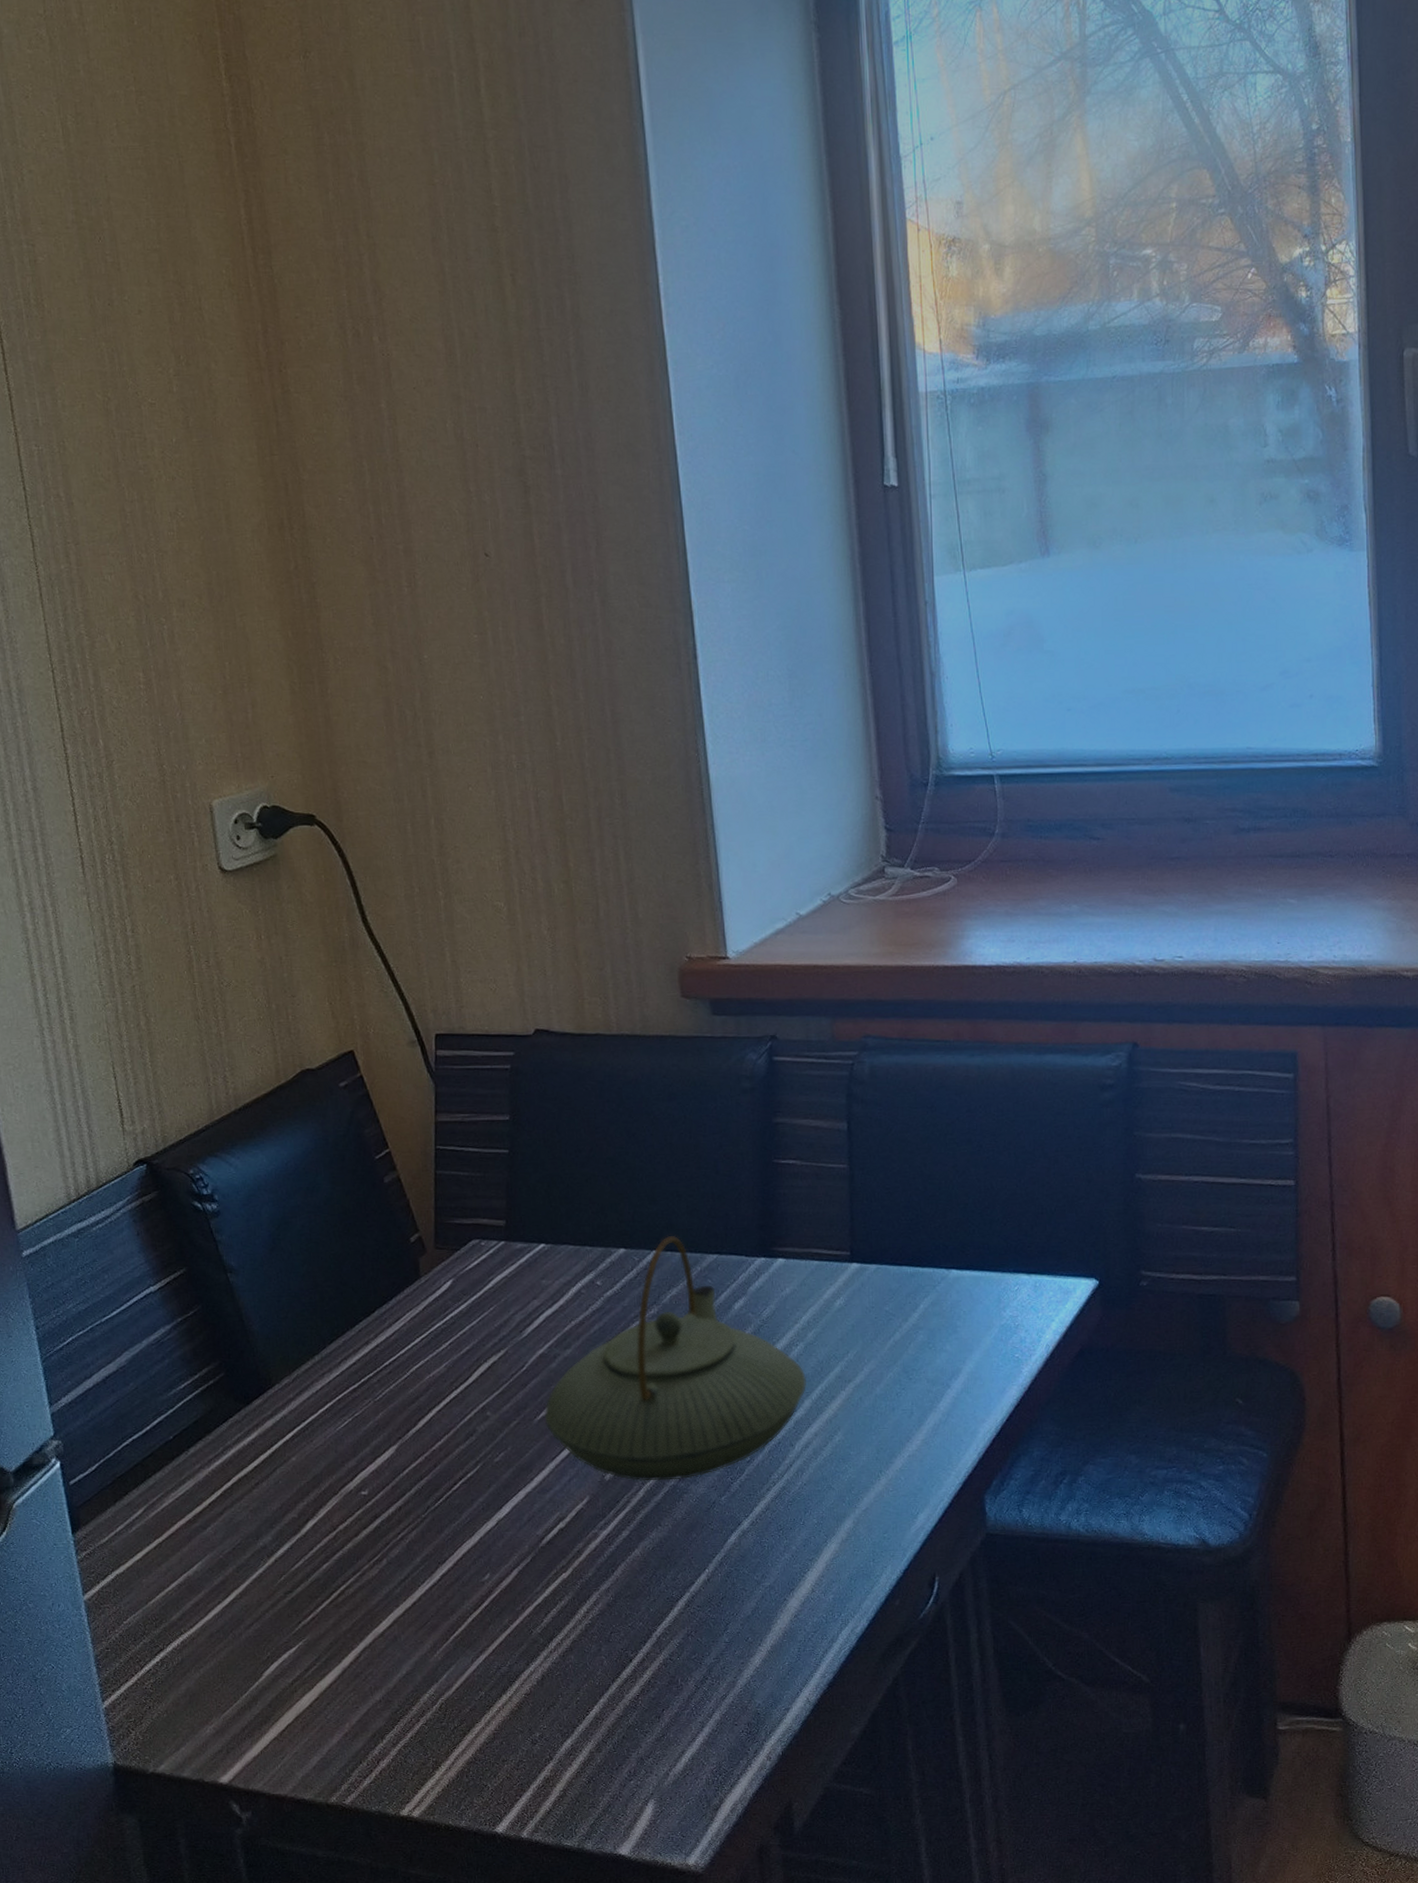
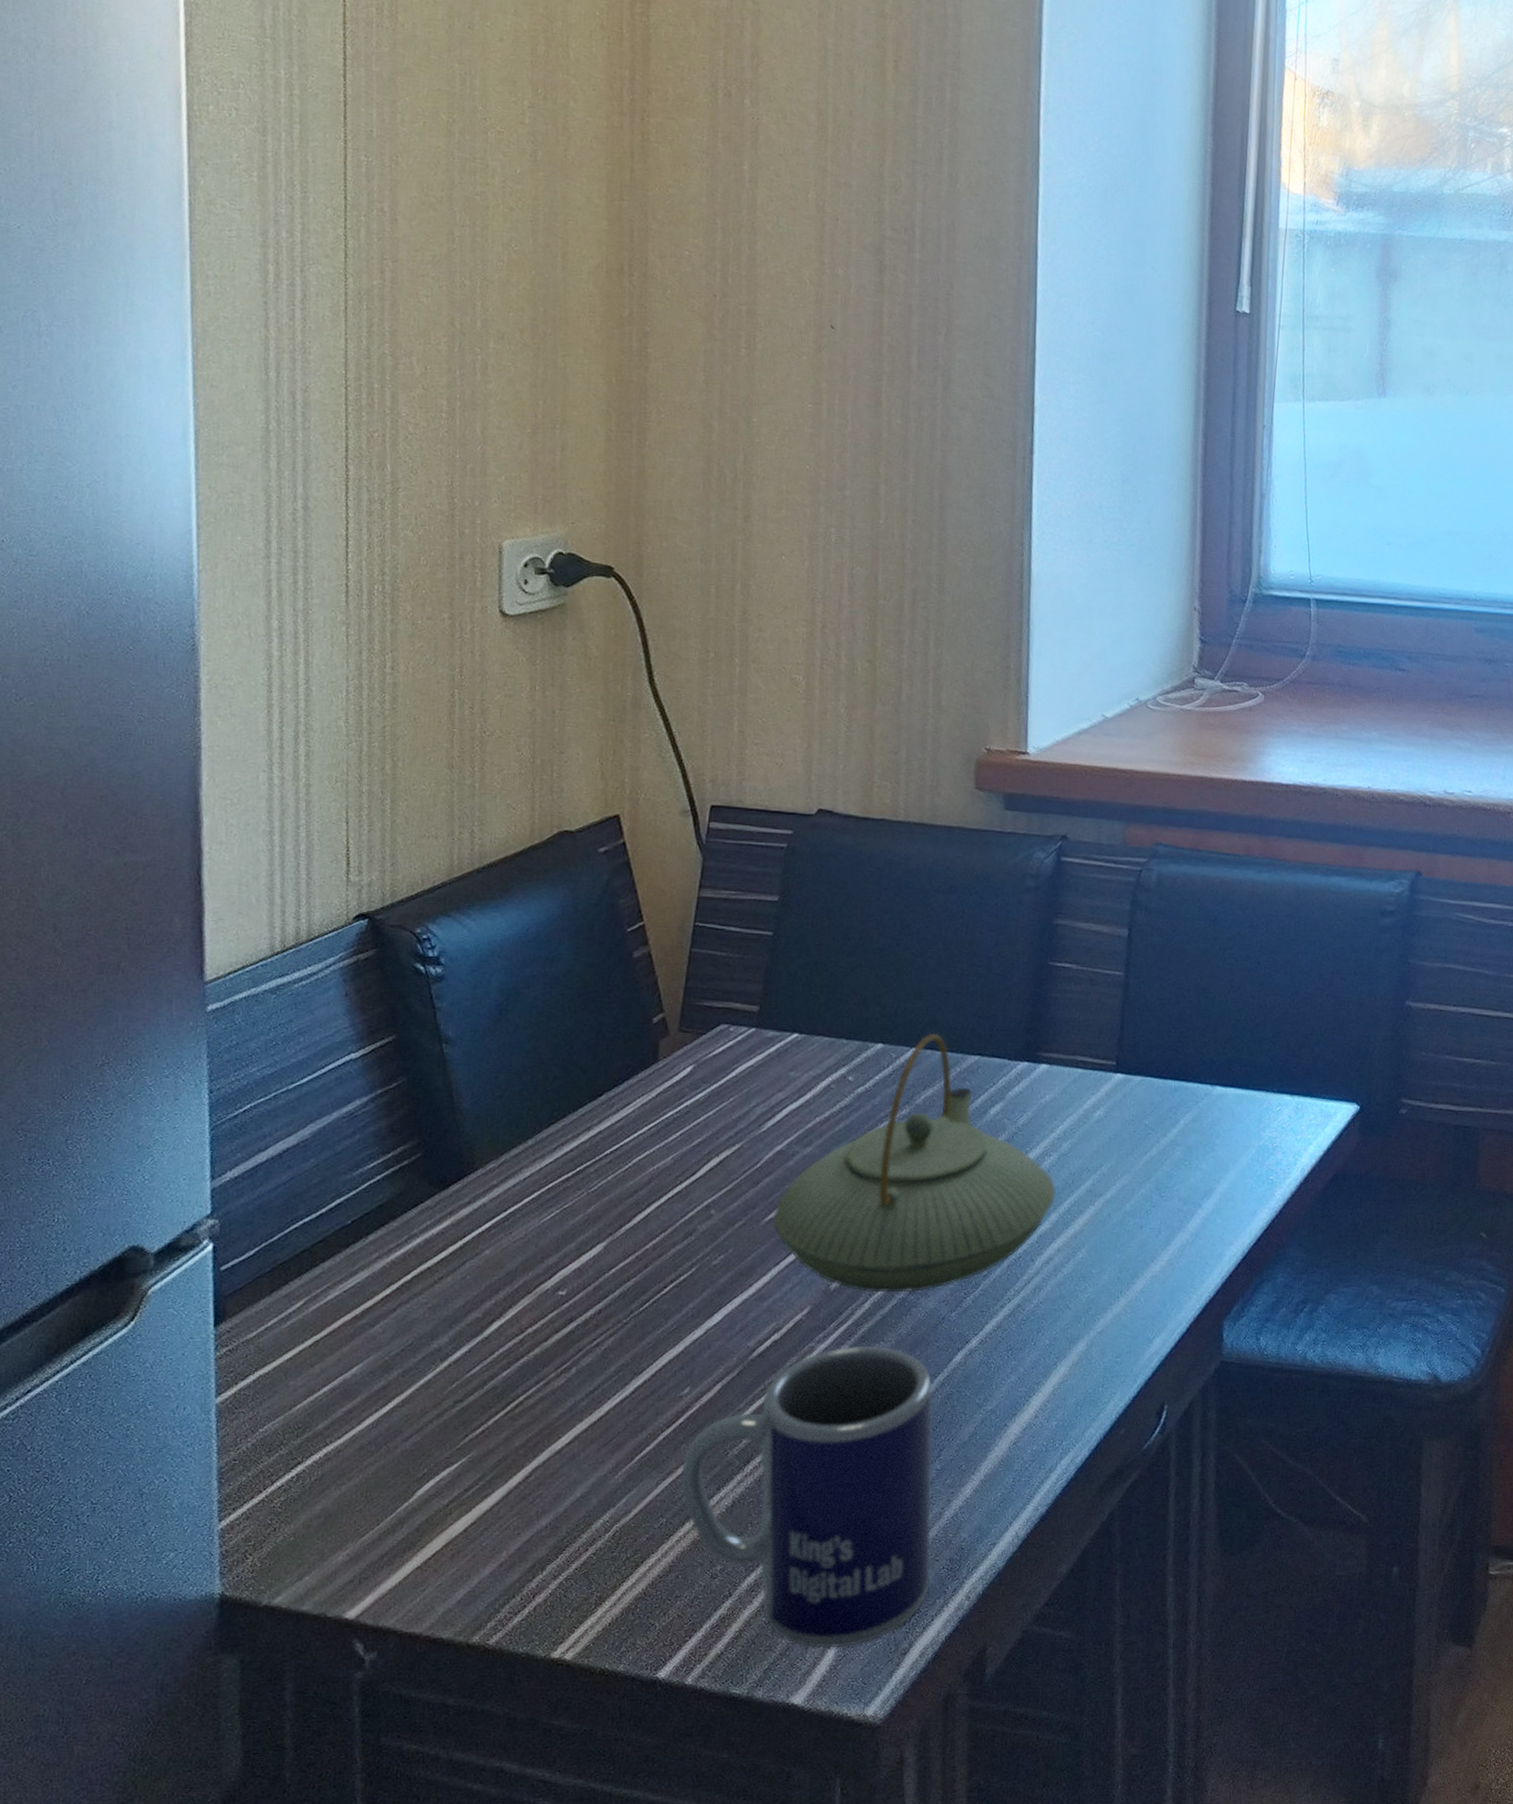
mug: none [492,1530,732,1805] -> present [680,1345,933,1649]

